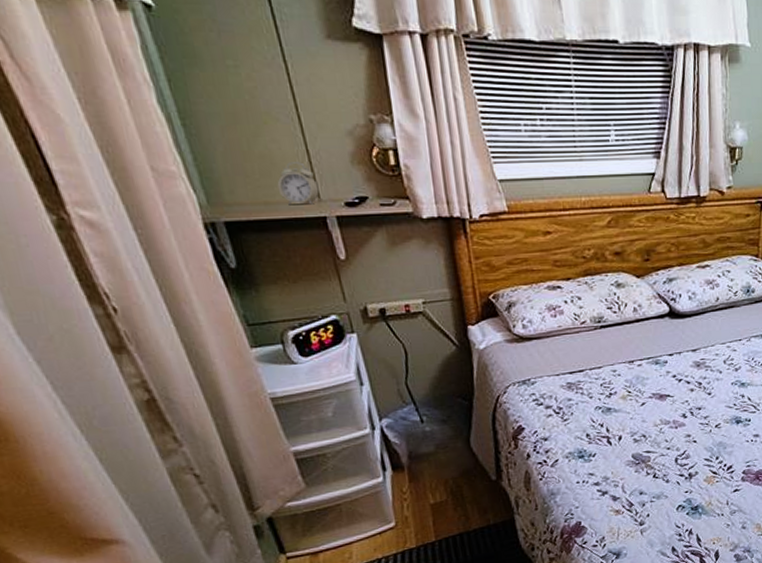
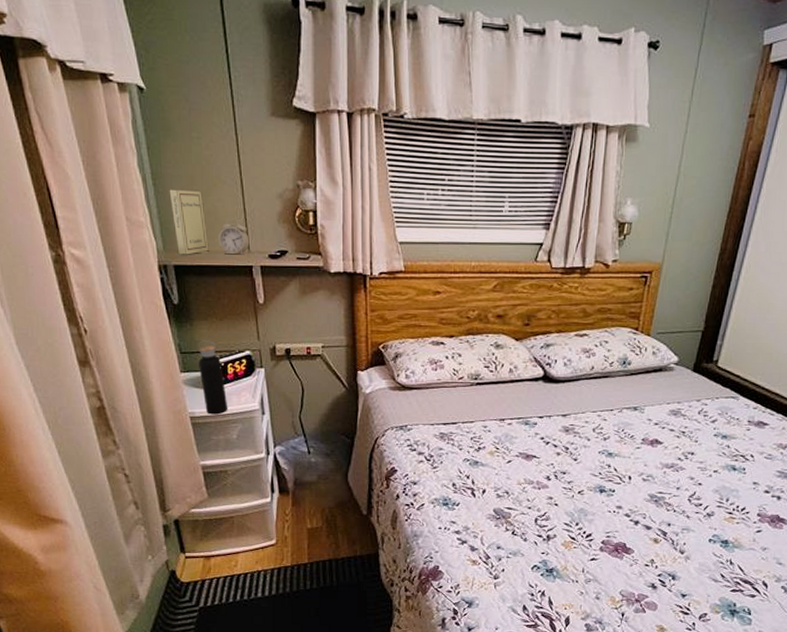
book: none [204,130,268,209] -> present [169,189,209,255]
water bottle: none [269,308,318,393] -> present [198,341,228,415]

